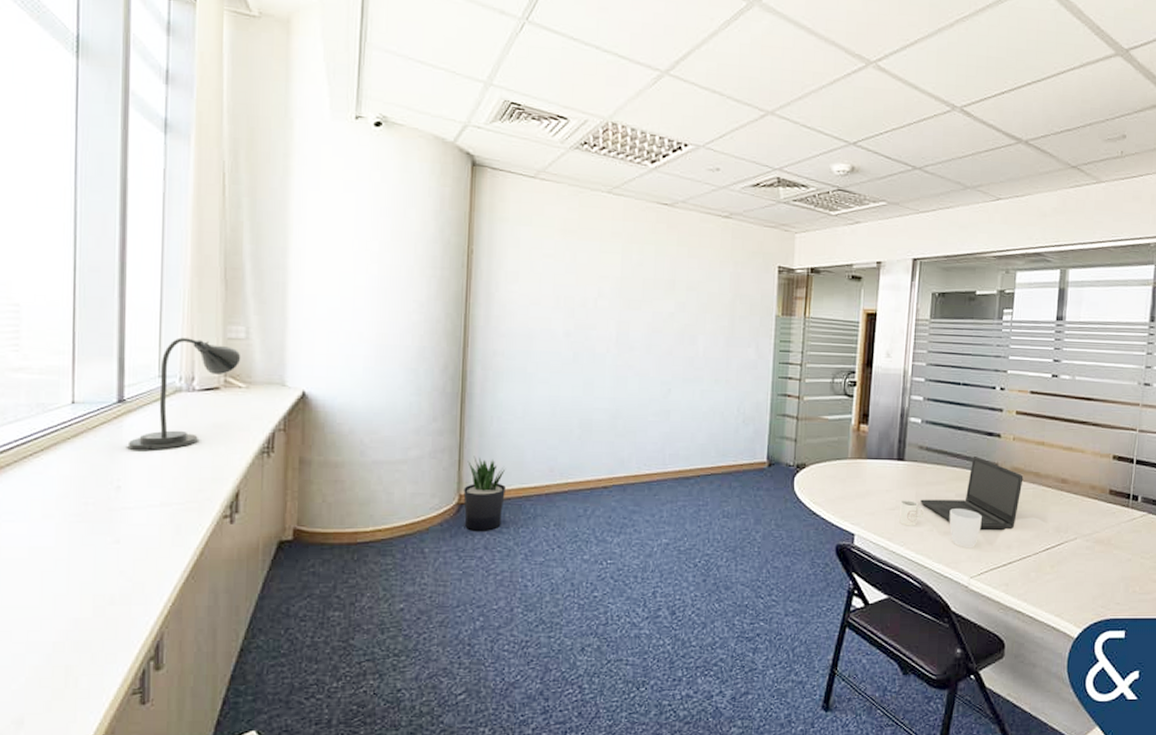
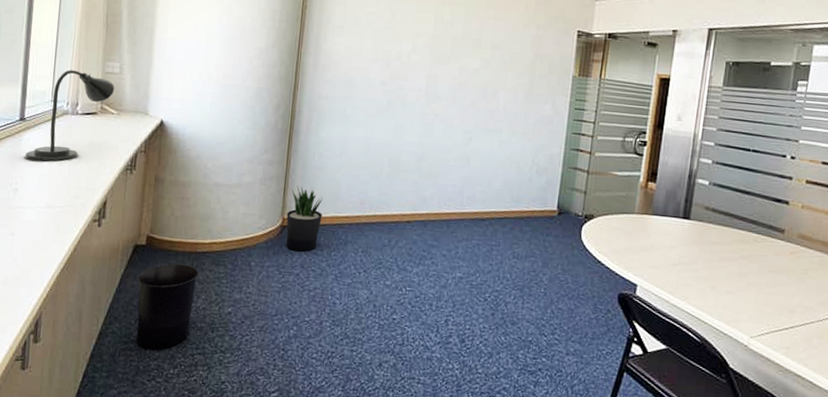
waste bin: none [284,558,361,662] -> present [136,263,199,350]
mug: present [898,500,925,526] -> none [681,257,708,283]
laptop: present [920,455,1024,530] -> none [704,220,811,295]
cup: present [949,509,982,548] -> none [731,269,766,309]

